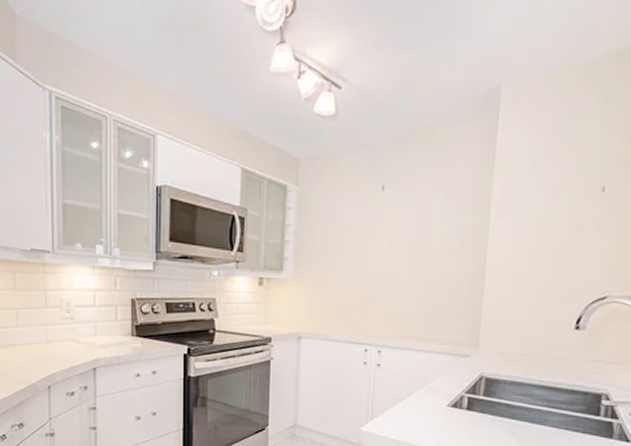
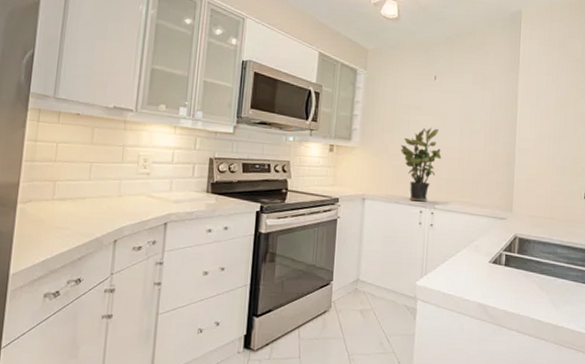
potted plant: none [341,251,391,339] -> present [401,128,442,202]

